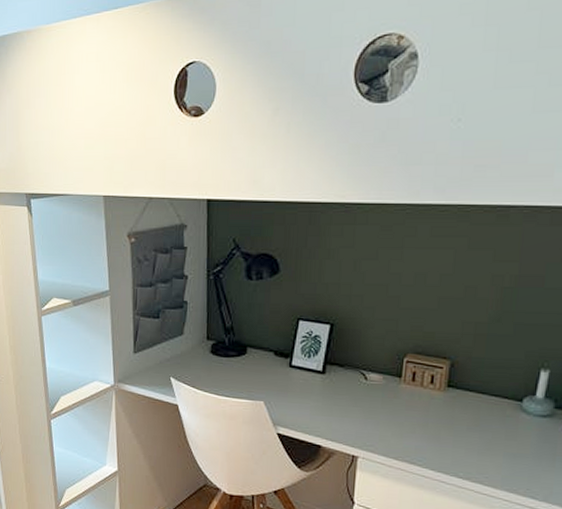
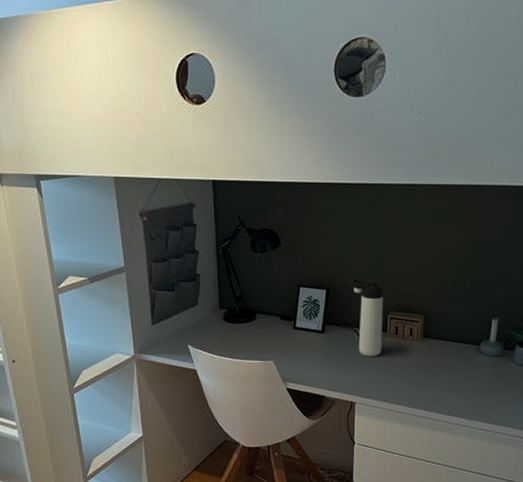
thermos bottle: none [361,313,400,405] -> present [351,279,383,357]

